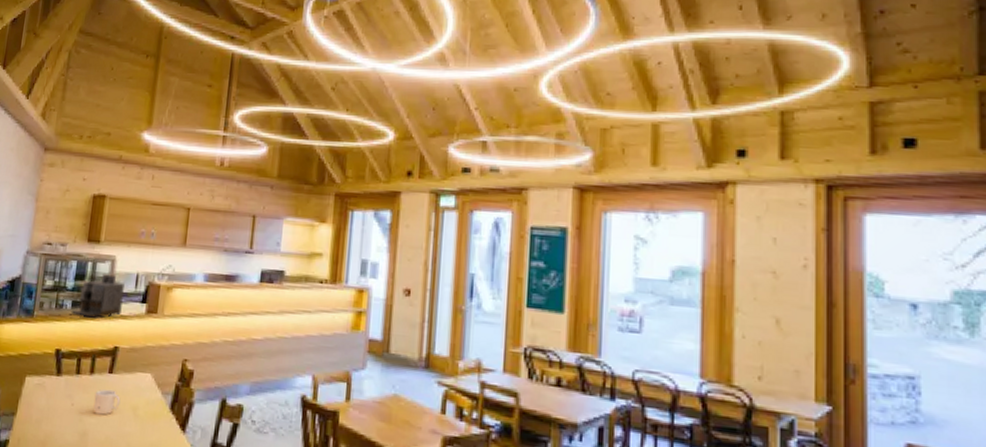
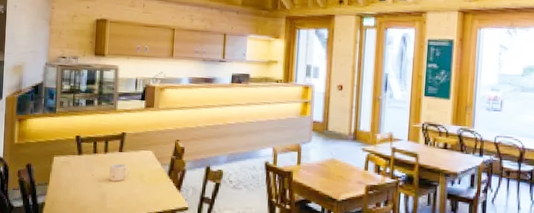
coffee machine: present [70,274,125,319] -> none [85,79,127,113]

